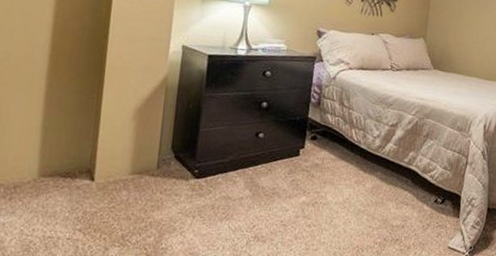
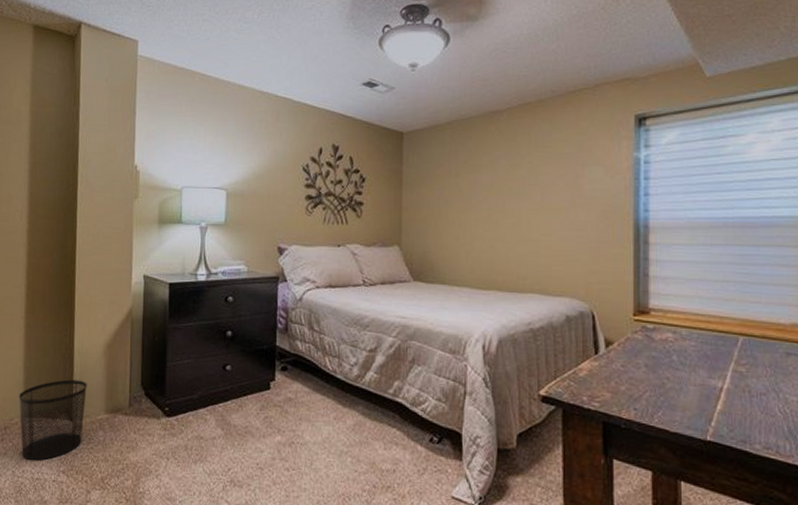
waste bin: none [33,140,113,219] -> present [18,379,87,461]

